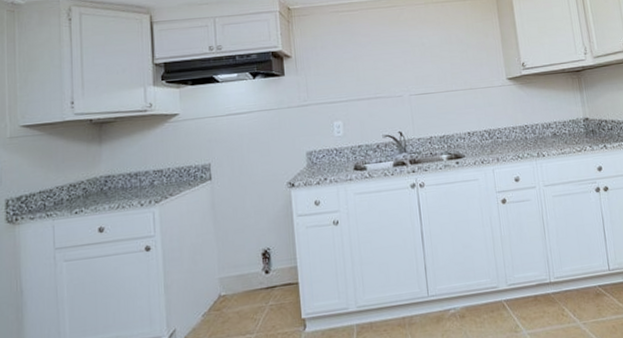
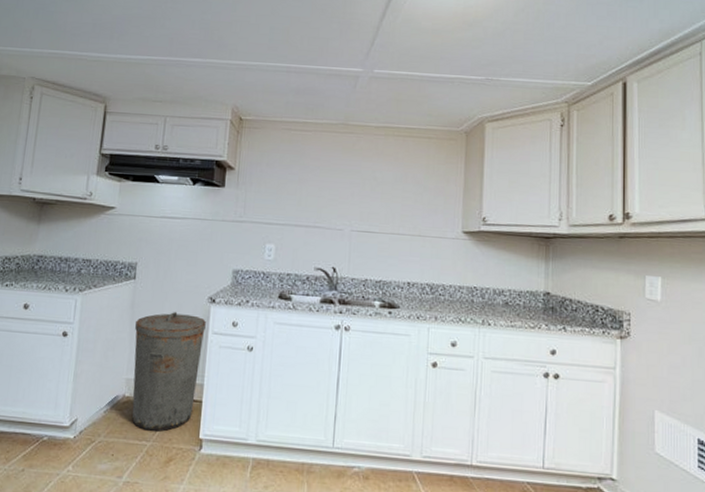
trash can: none [219,202,291,324] -> present [132,311,206,432]

